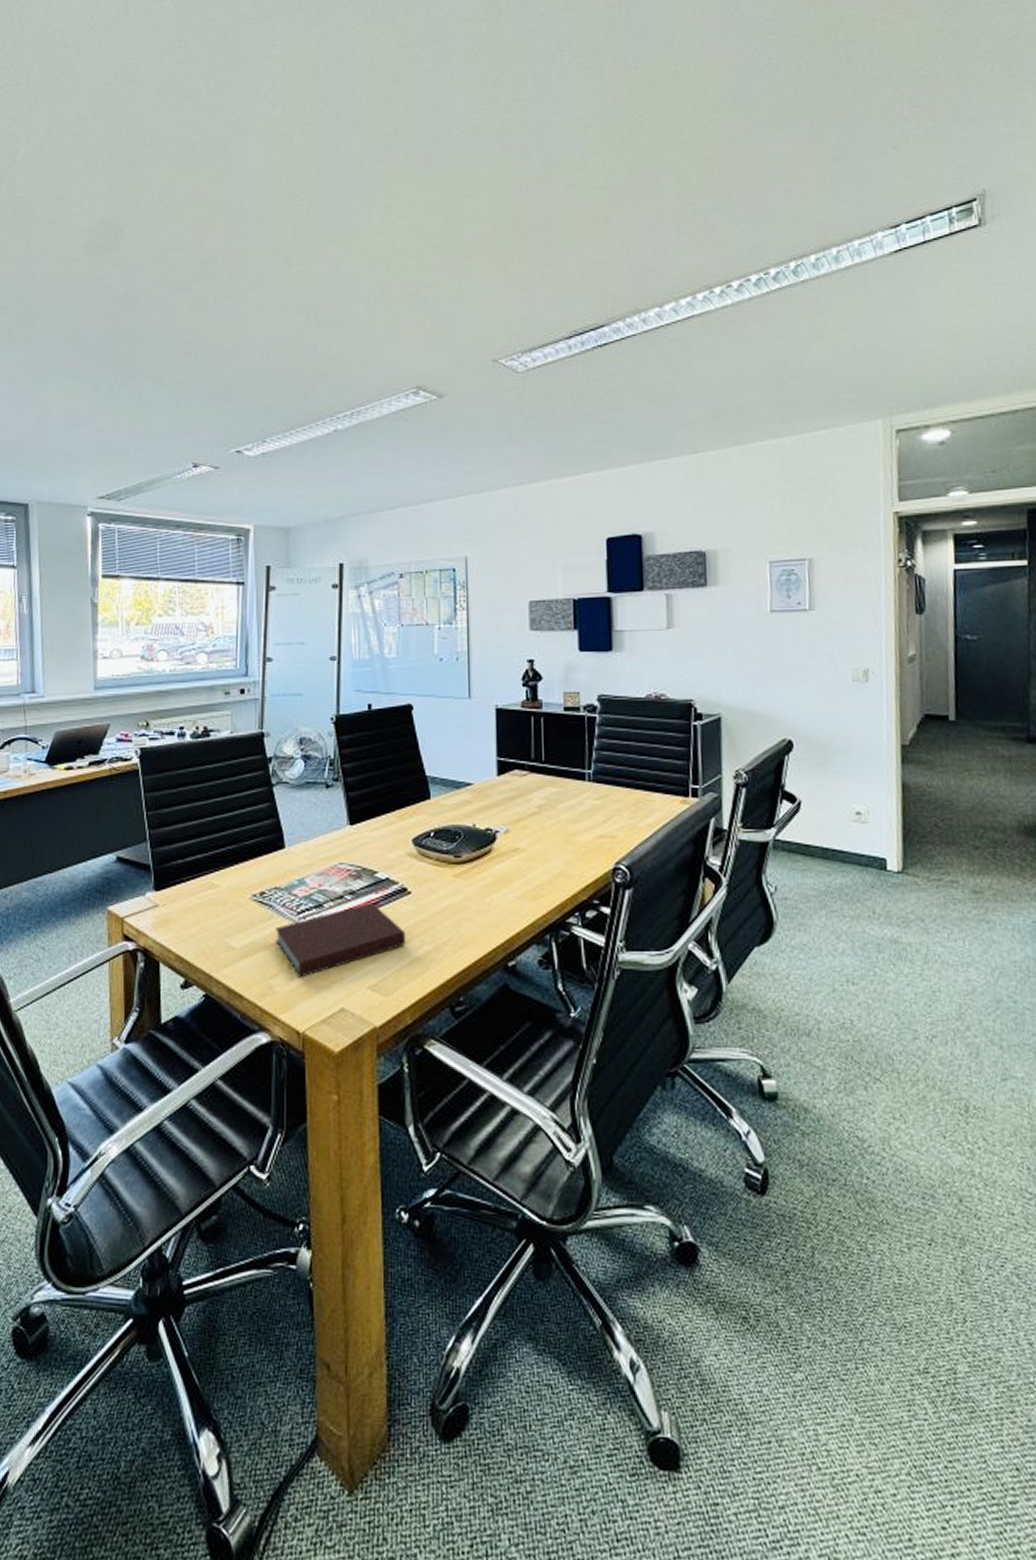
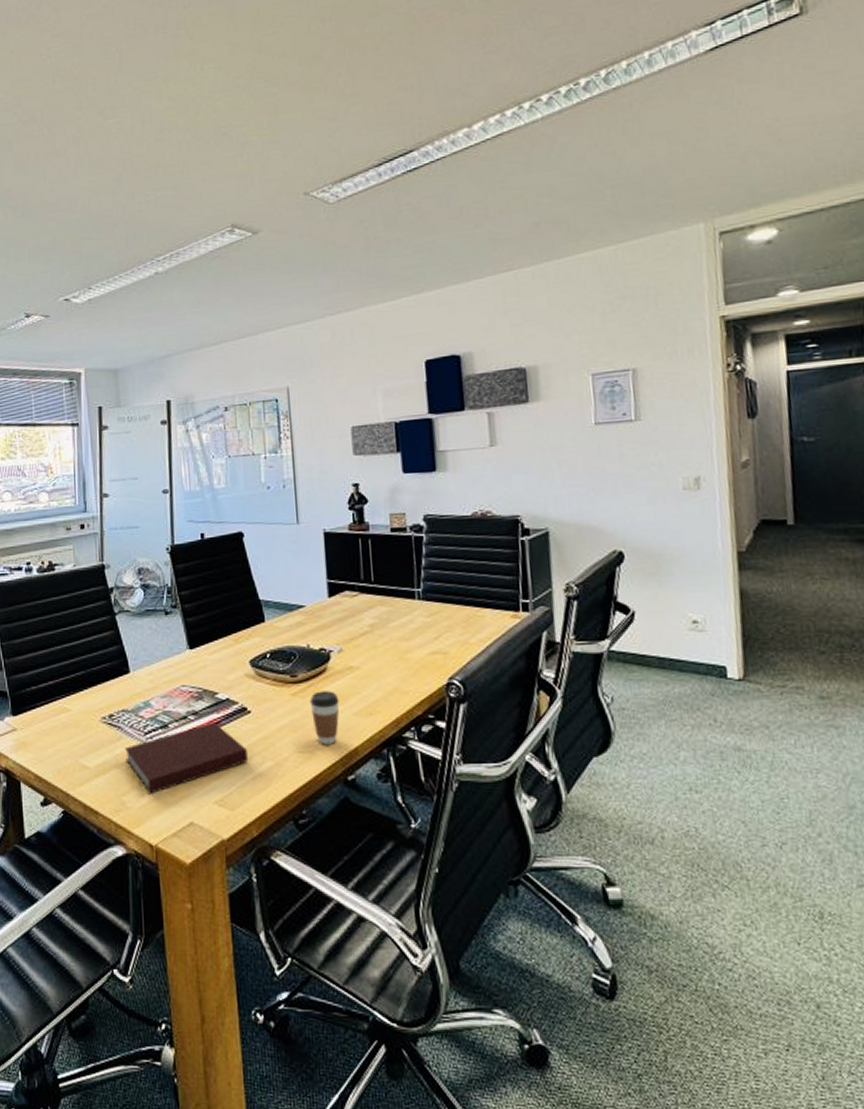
coffee cup: none [472,873,504,928] -> present [309,691,340,744]

